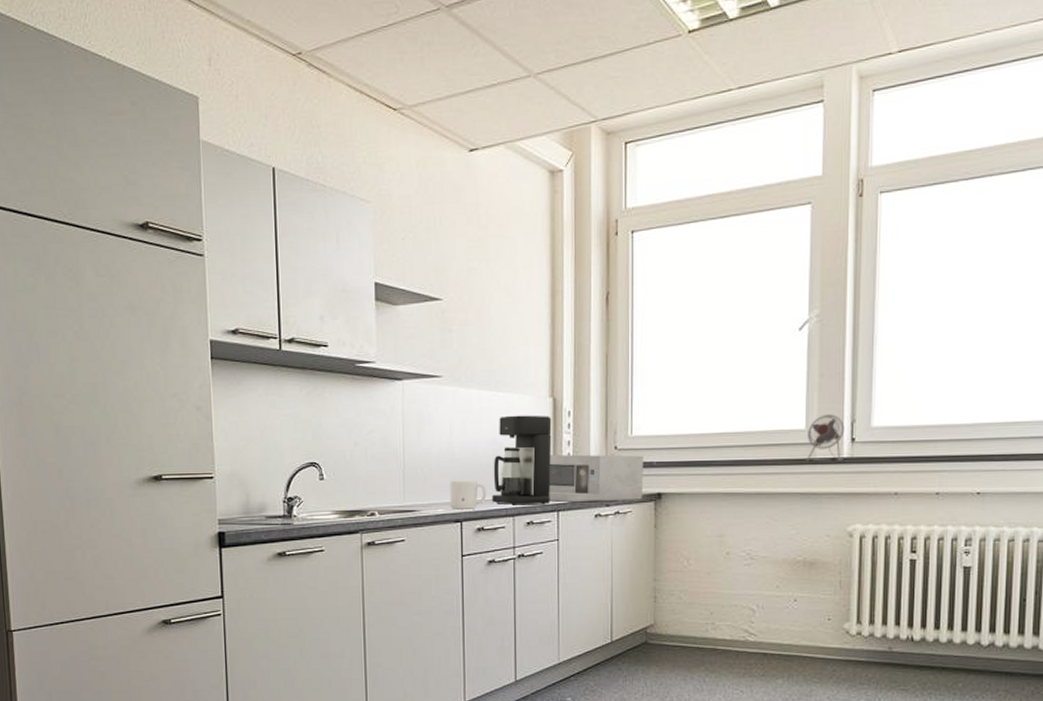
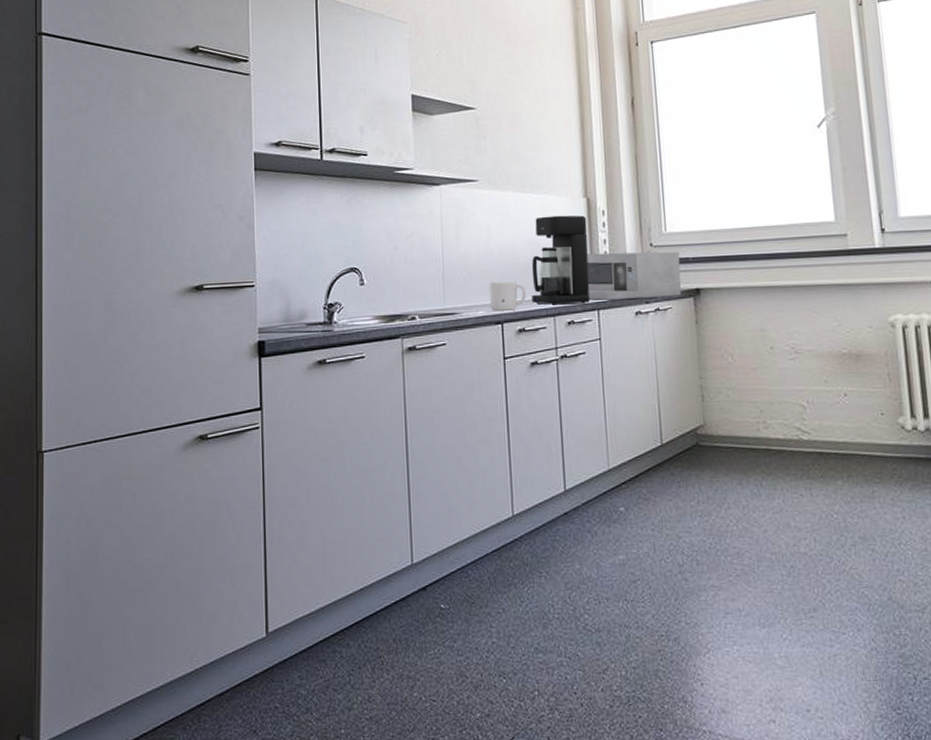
desk fan: present [806,414,846,463] -> none [837,206,878,253]

